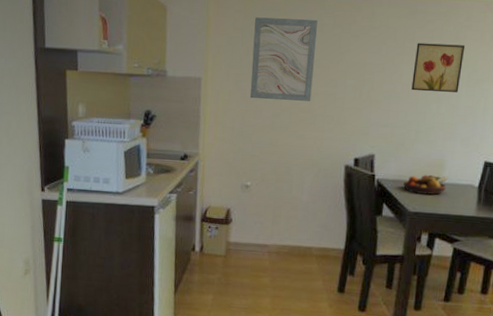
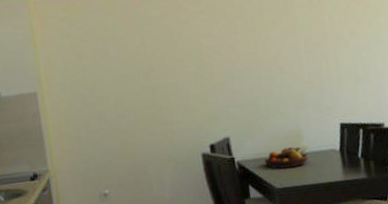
wall art: present [250,17,317,101] -> none [81,13,154,104]
wall art: present [411,42,466,93] -> none [247,13,299,67]

